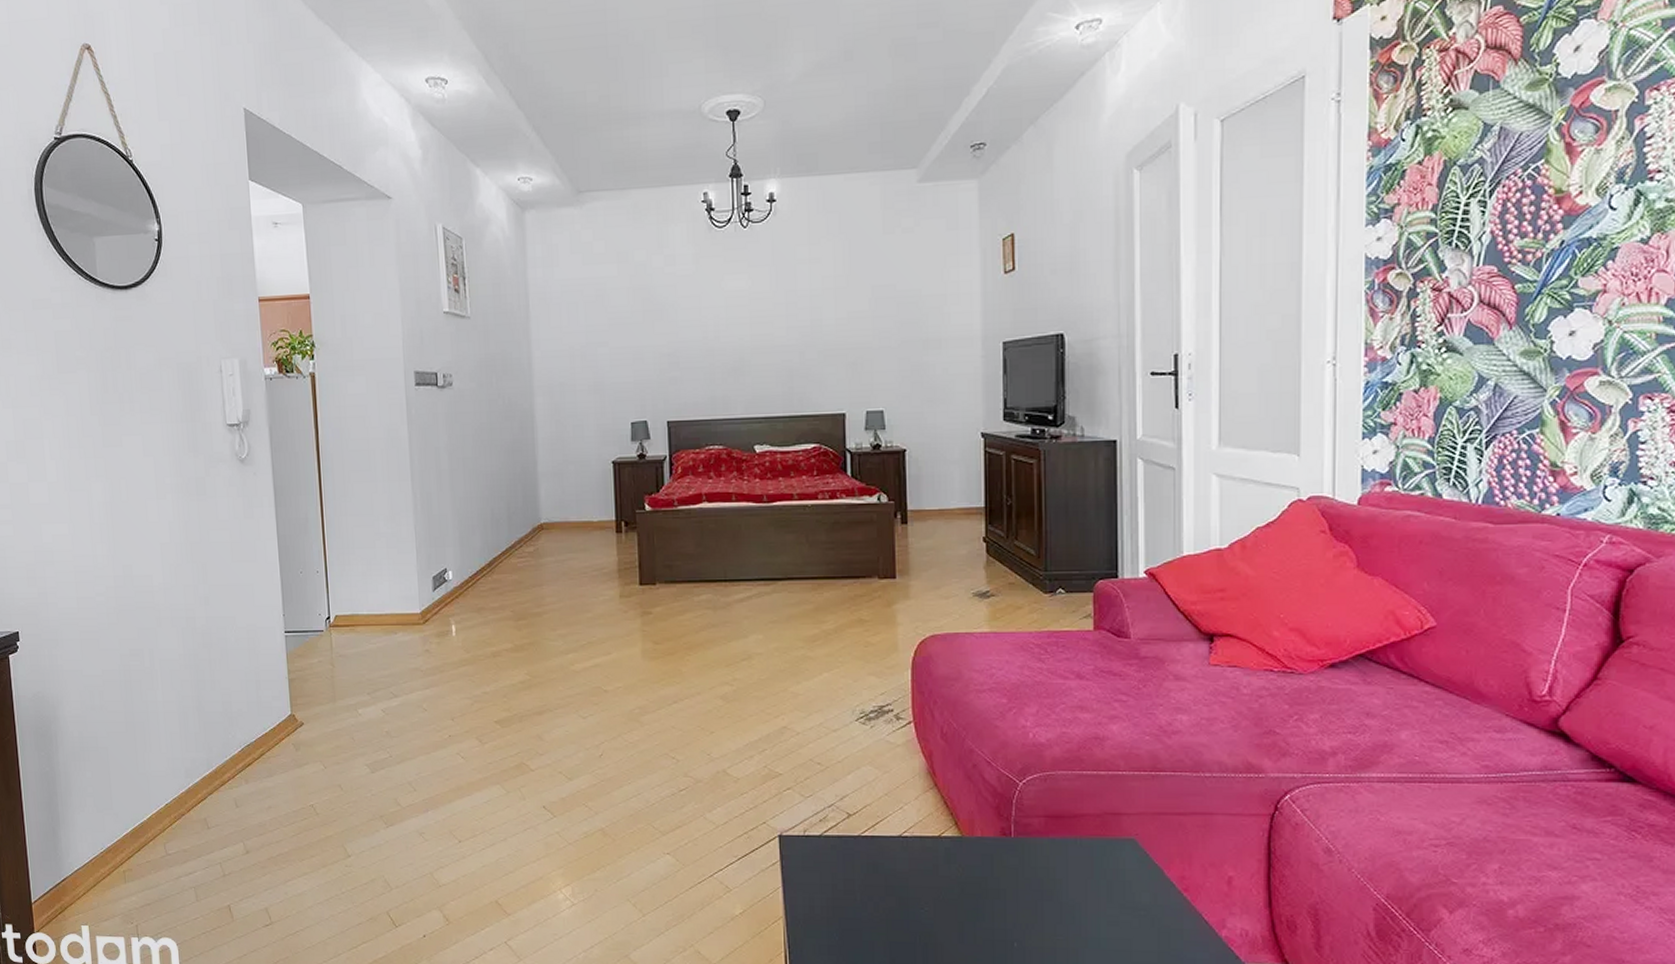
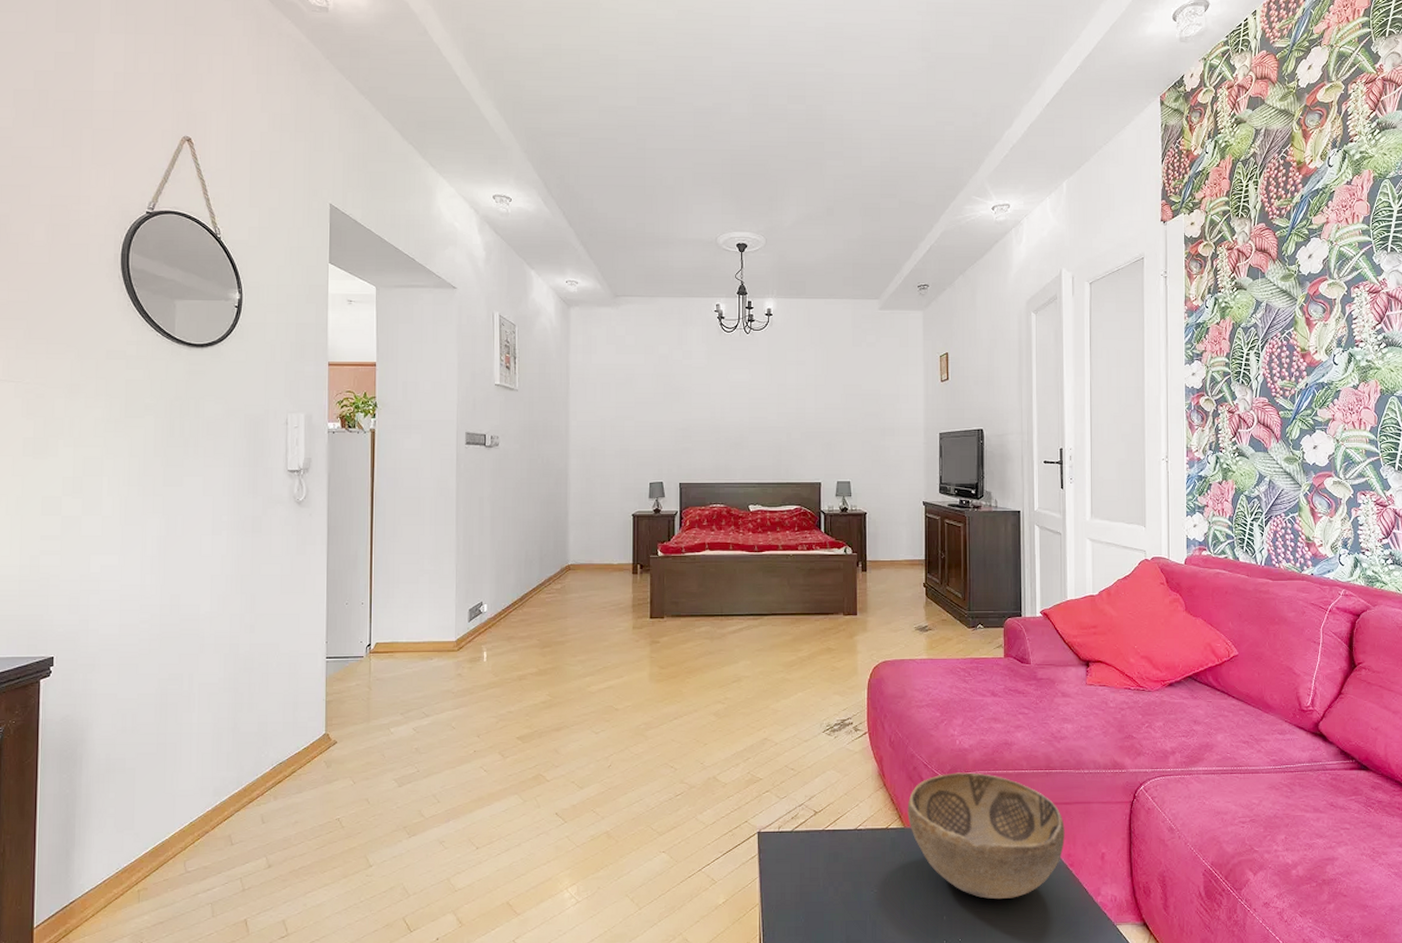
decorative bowl: none [965,772,1177,927] -> present [907,772,1065,900]

